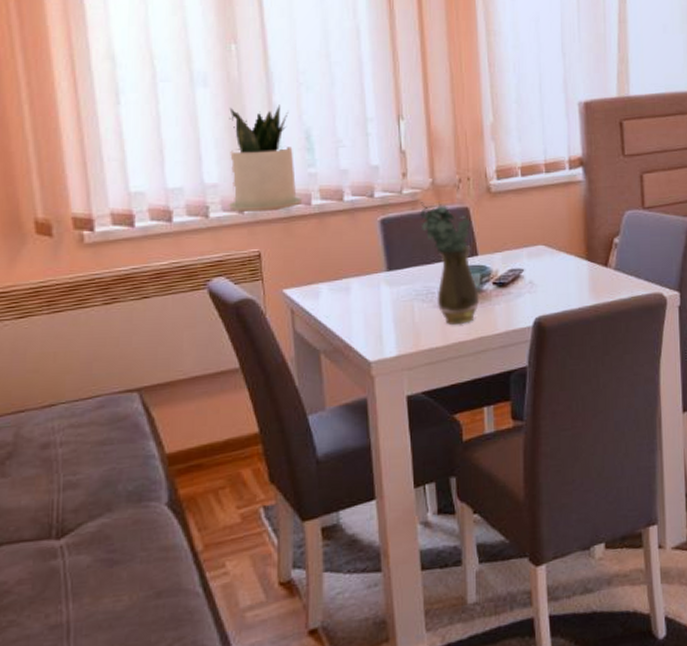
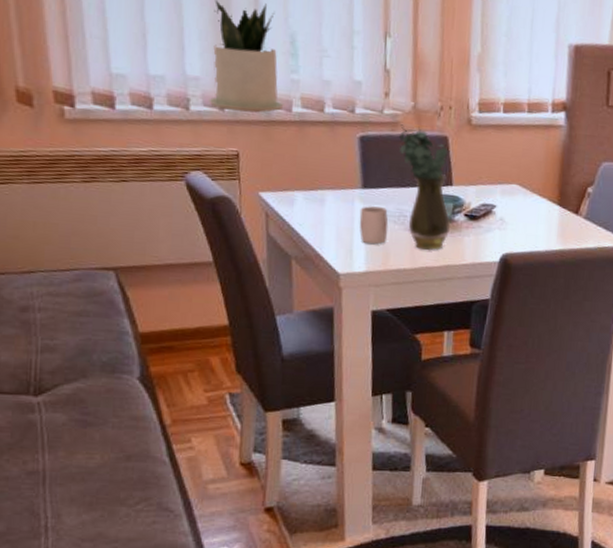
mug: none [386,287,417,327] -> present [359,206,389,245]

